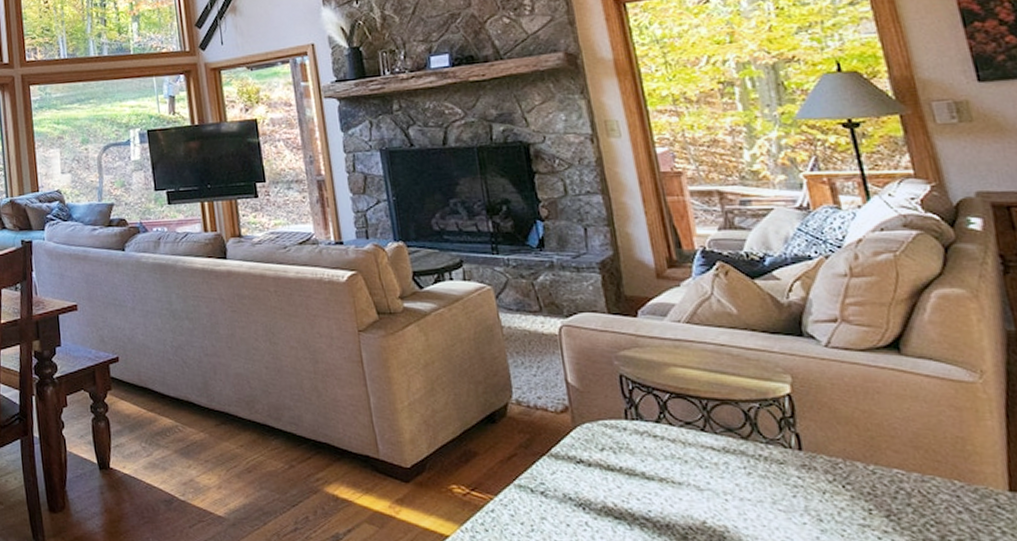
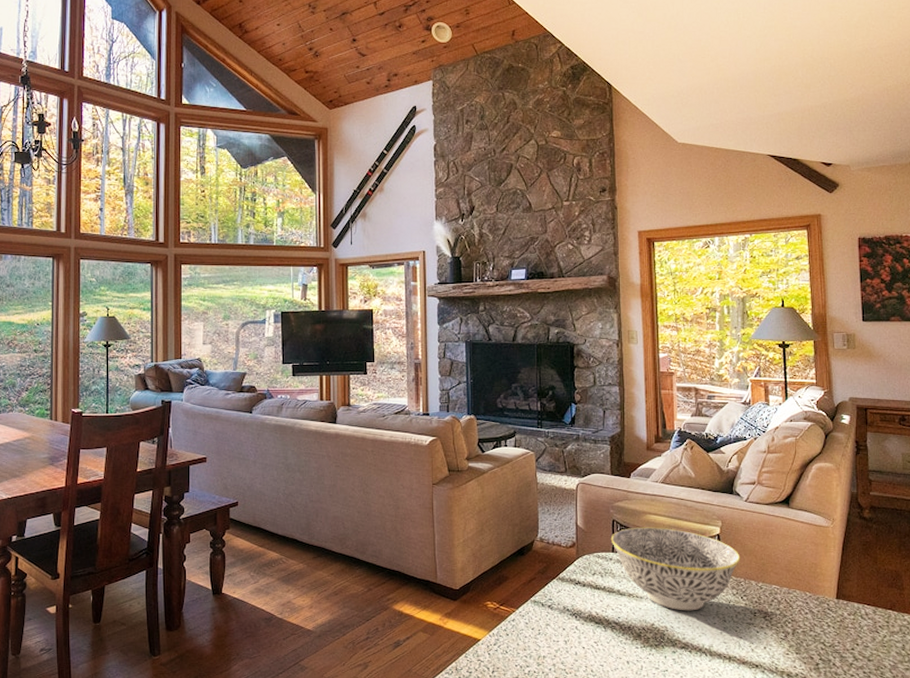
bowl: none [620,384,832,504] -> present [610,527,740,611]

